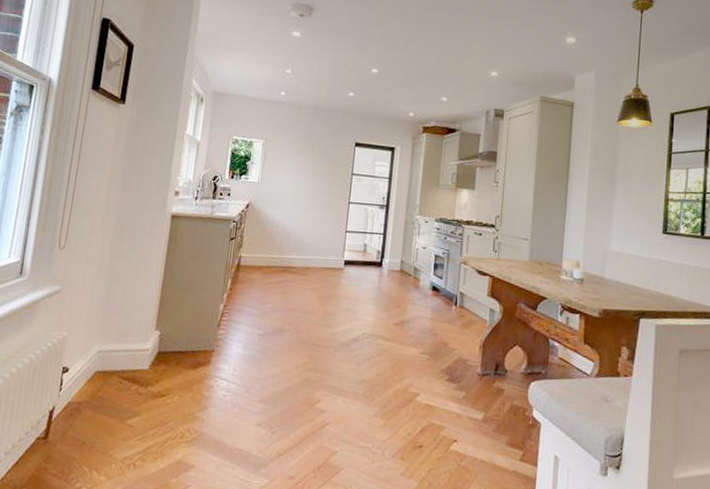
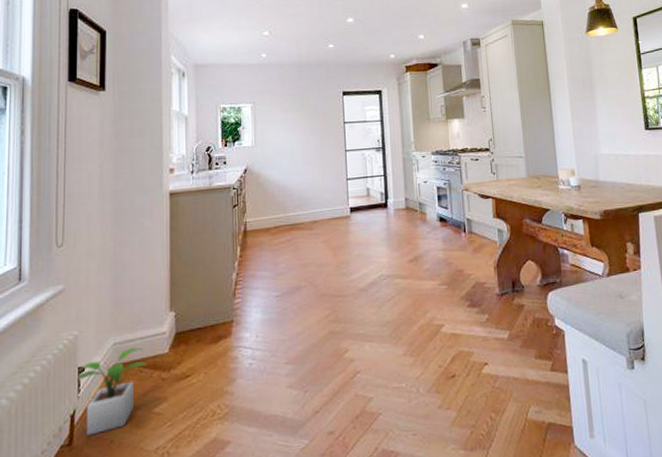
potted plant: none [61,357,128,434] -> present [78,346,148,436]

